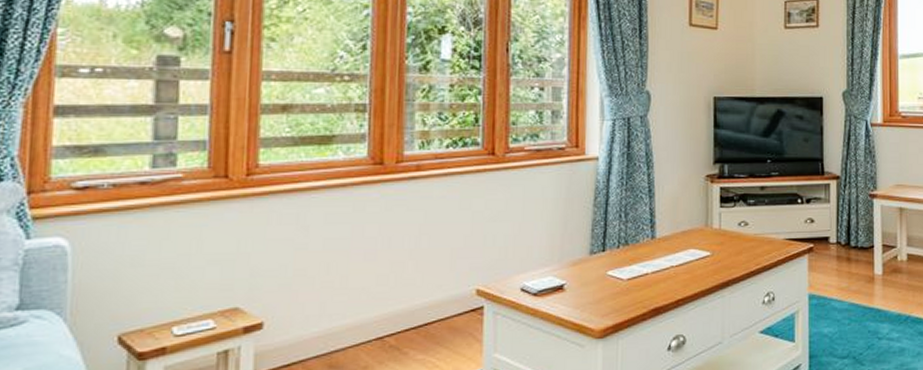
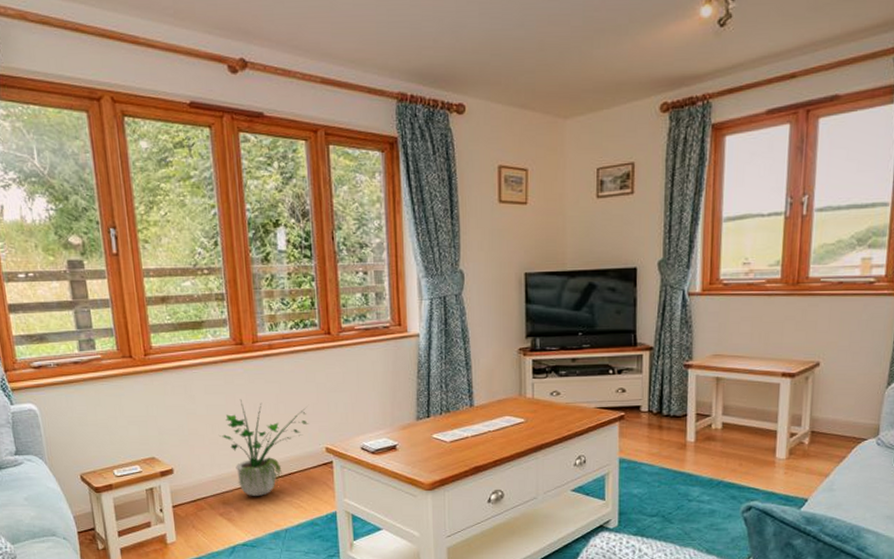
potted plant: none [336,230,458,355] -> present [219,399,309,496]

